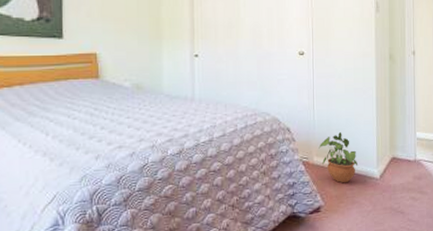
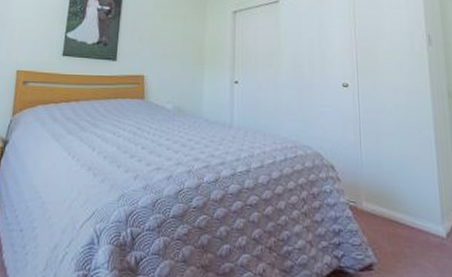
potted plant: present [319,132,357,183] -> none [368,176,417,239]

